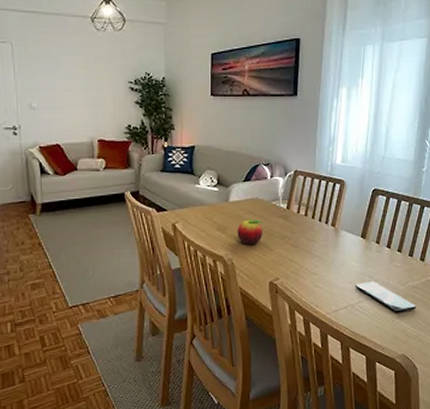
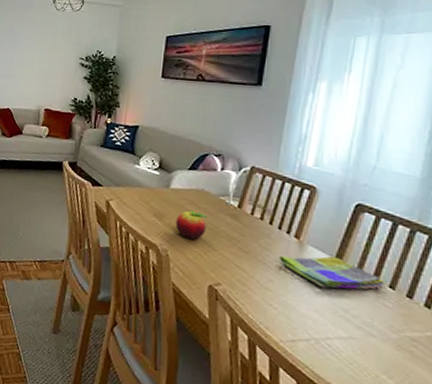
dish towel: none [321,235,394,262] -> present [278,255,384,290]
smartphone: present [355,281,416,313] -> none [323,314,414,370]

